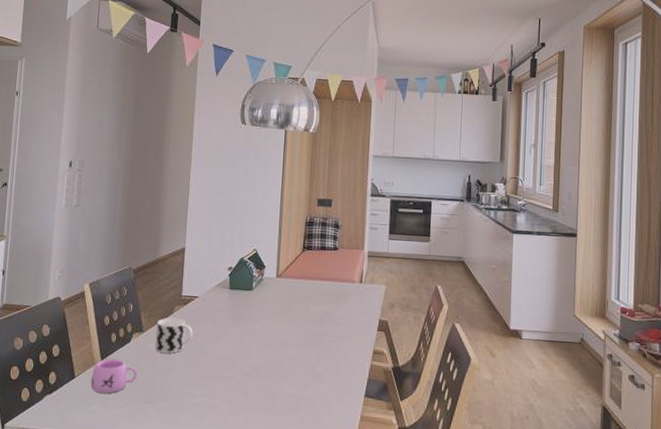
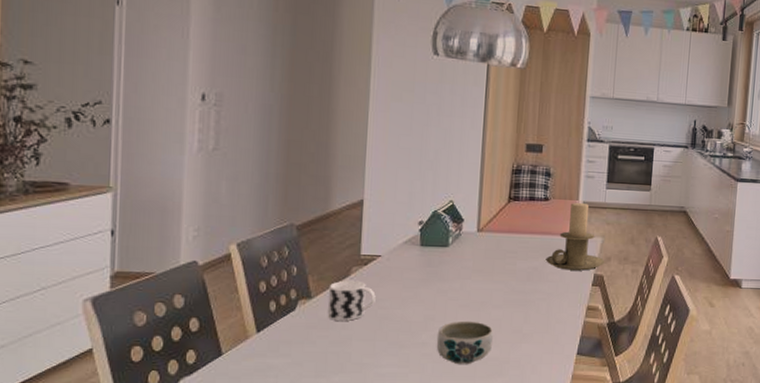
mug: present [90,358,138,394] -> none [243,330,306,370]
bowl: none [241,358,291,400] -> present [436,321,494,365]
candle holder: none [335,252,389,316] -> present [545,203,605,271]

